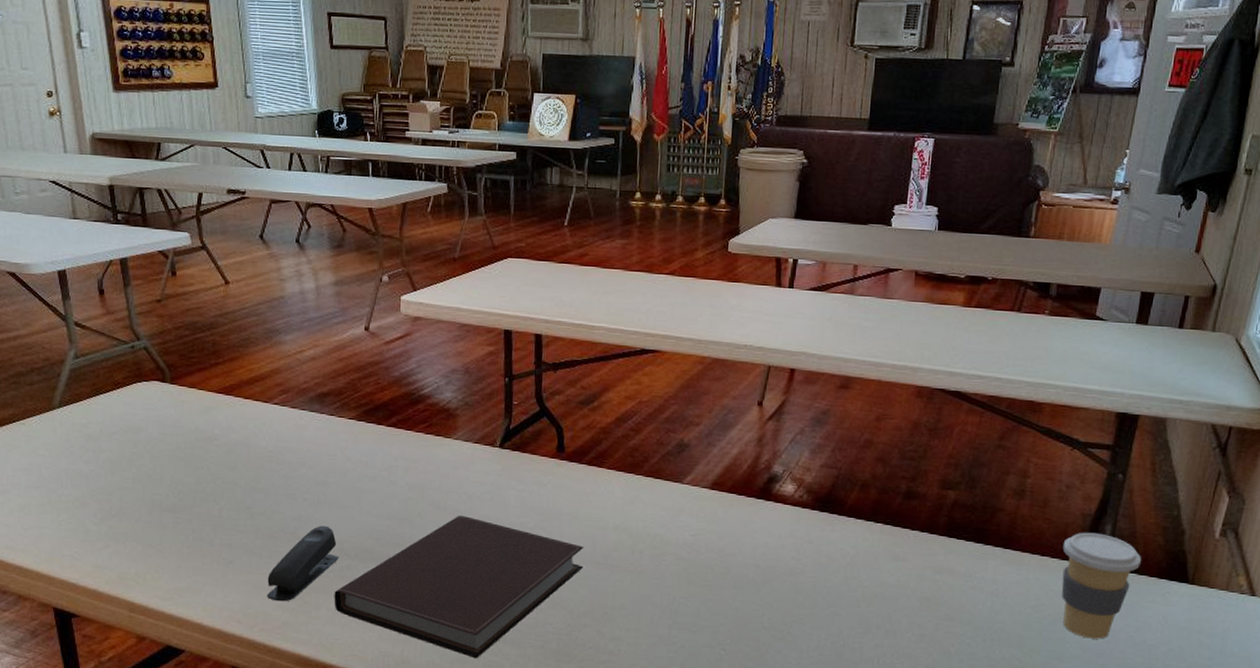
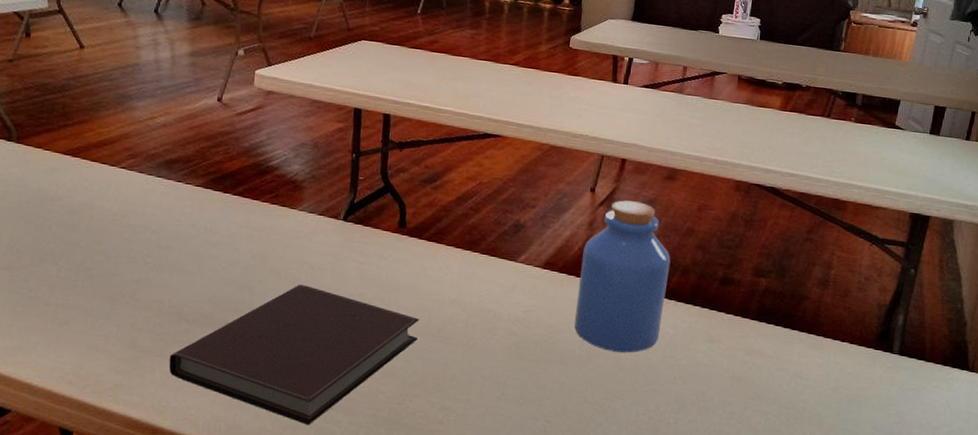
stapler: present [267,525,339,602] -> none [100,289,177,364]
jar: none [746,413,849,575] -> present [574,200,671,353]
coffee cup: present [1061,532,1141,639] -> none [858,321,929,420]

